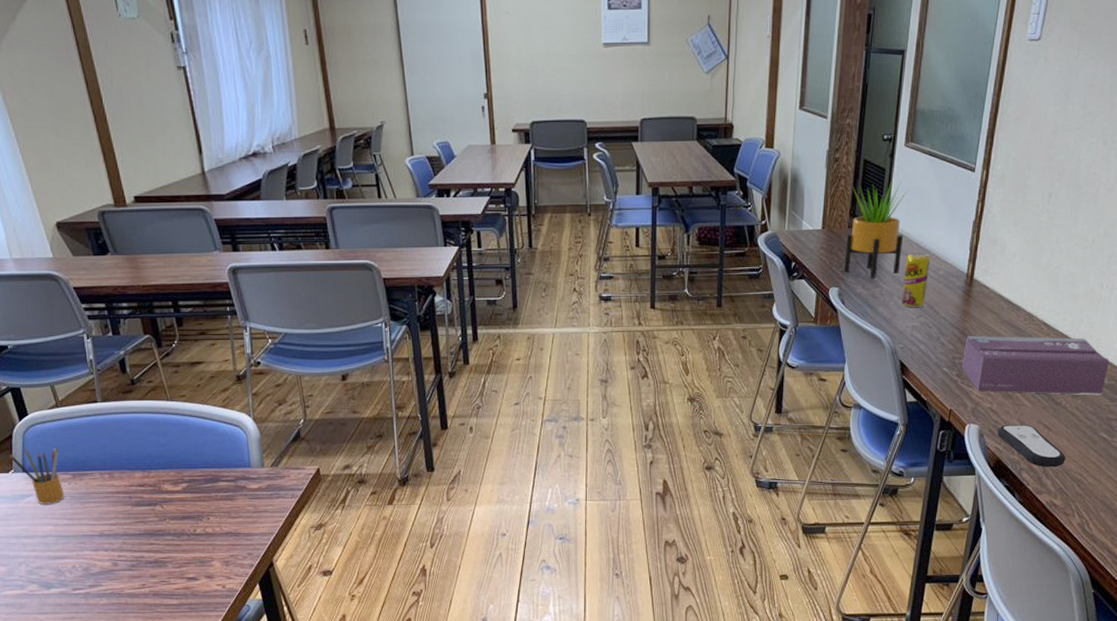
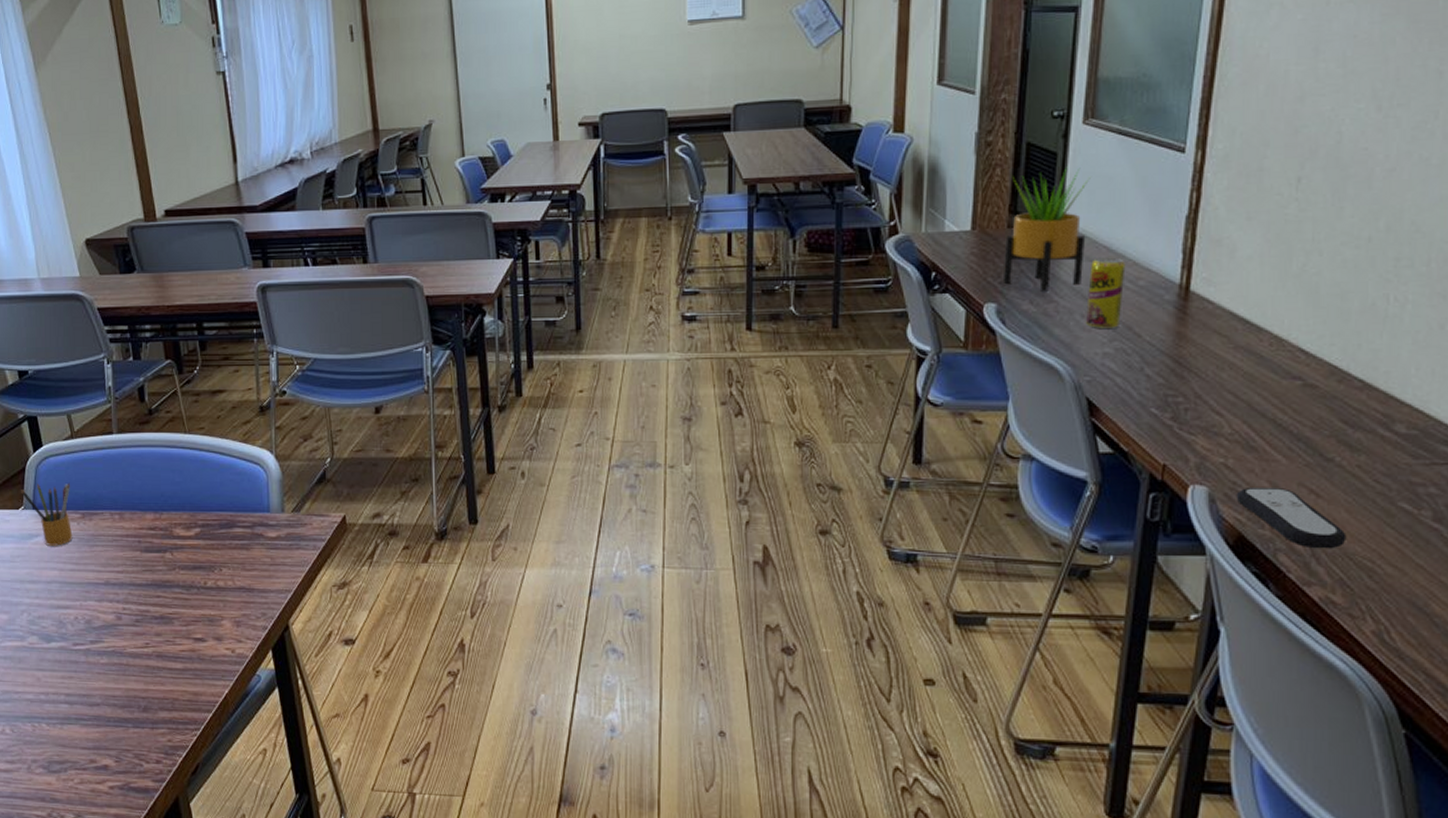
tissue box: present [961,336,1109,396] -> none [1178,366,1406,450]

